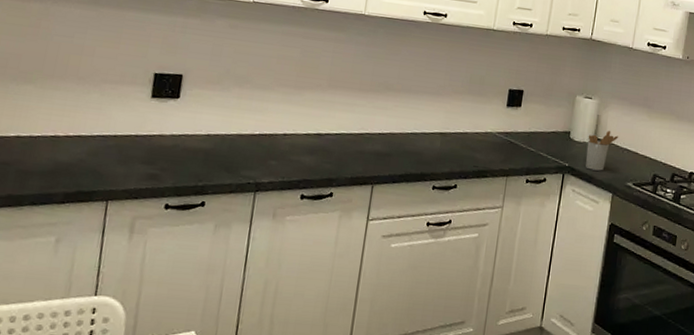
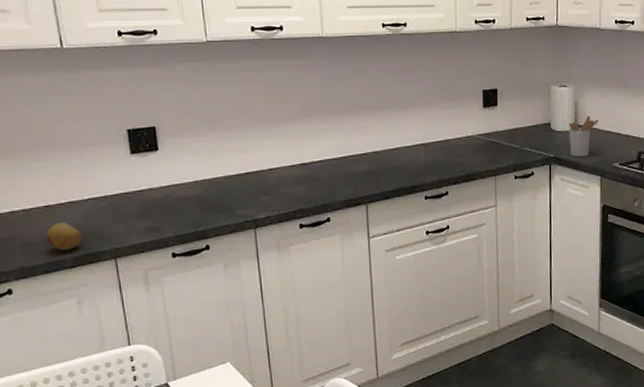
fruit: none [43,154,81,185] -> present [46,222,82,251]

